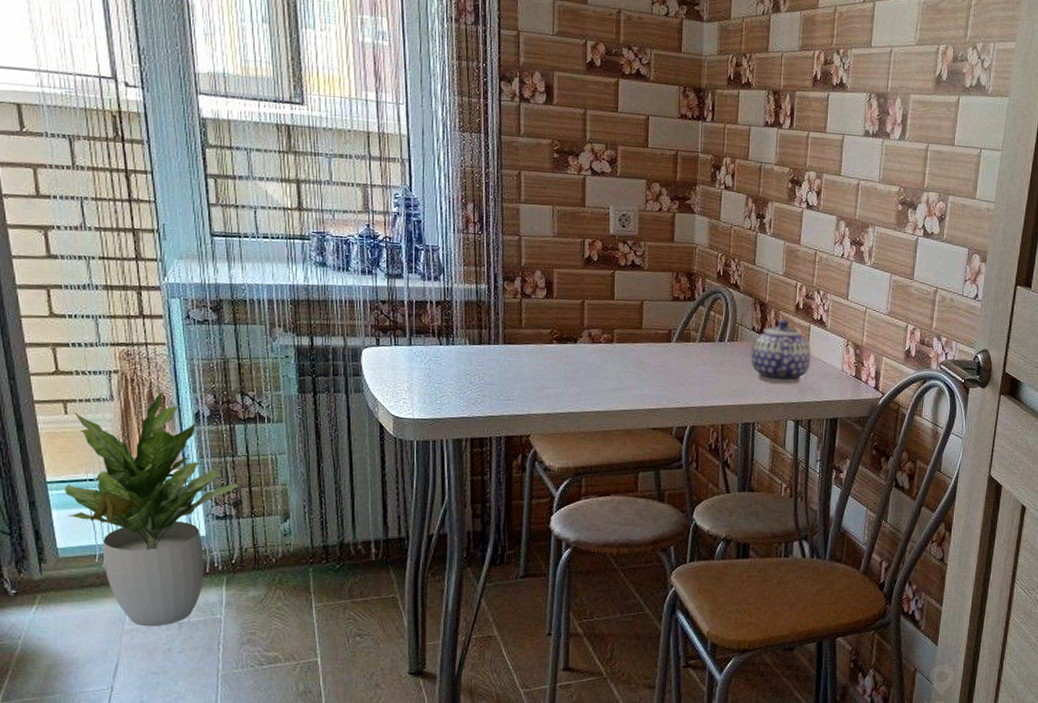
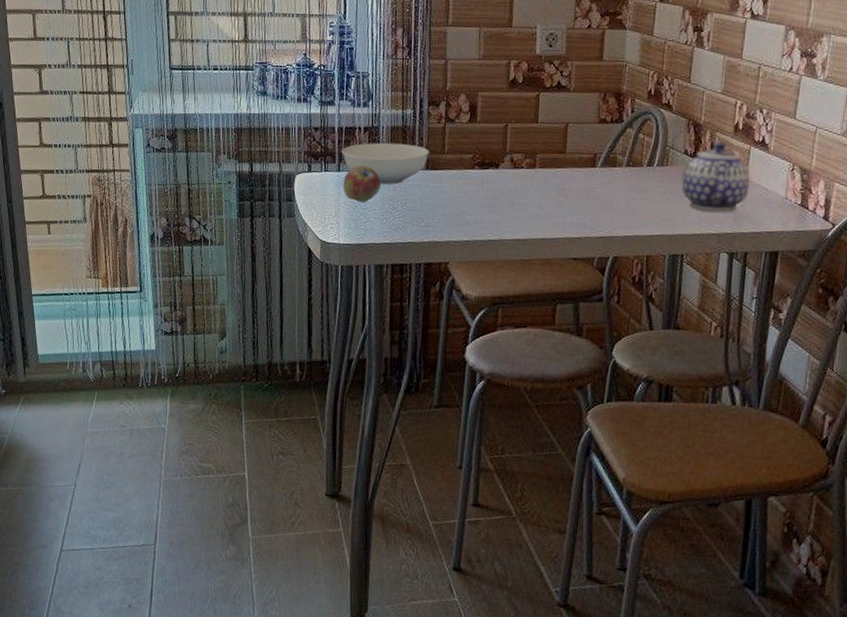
potted plant: present [65,391,239,627] -> none [46,214,184,432]
bowl: none [412,317,507,359] -> present [341,142,430,184]
fruit: none [415,339,456,377] -> present [343,165,381,203]

